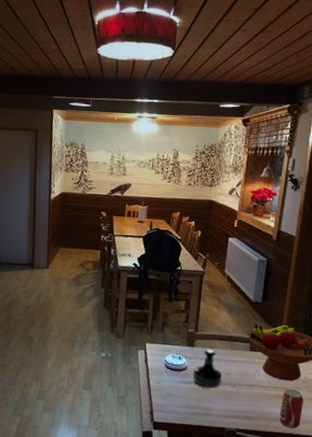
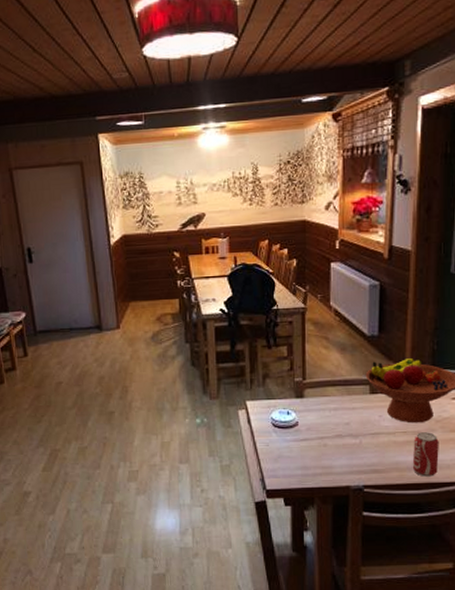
tequila bottle: present [193,349,223,388] -> none [306,398,341,444]

